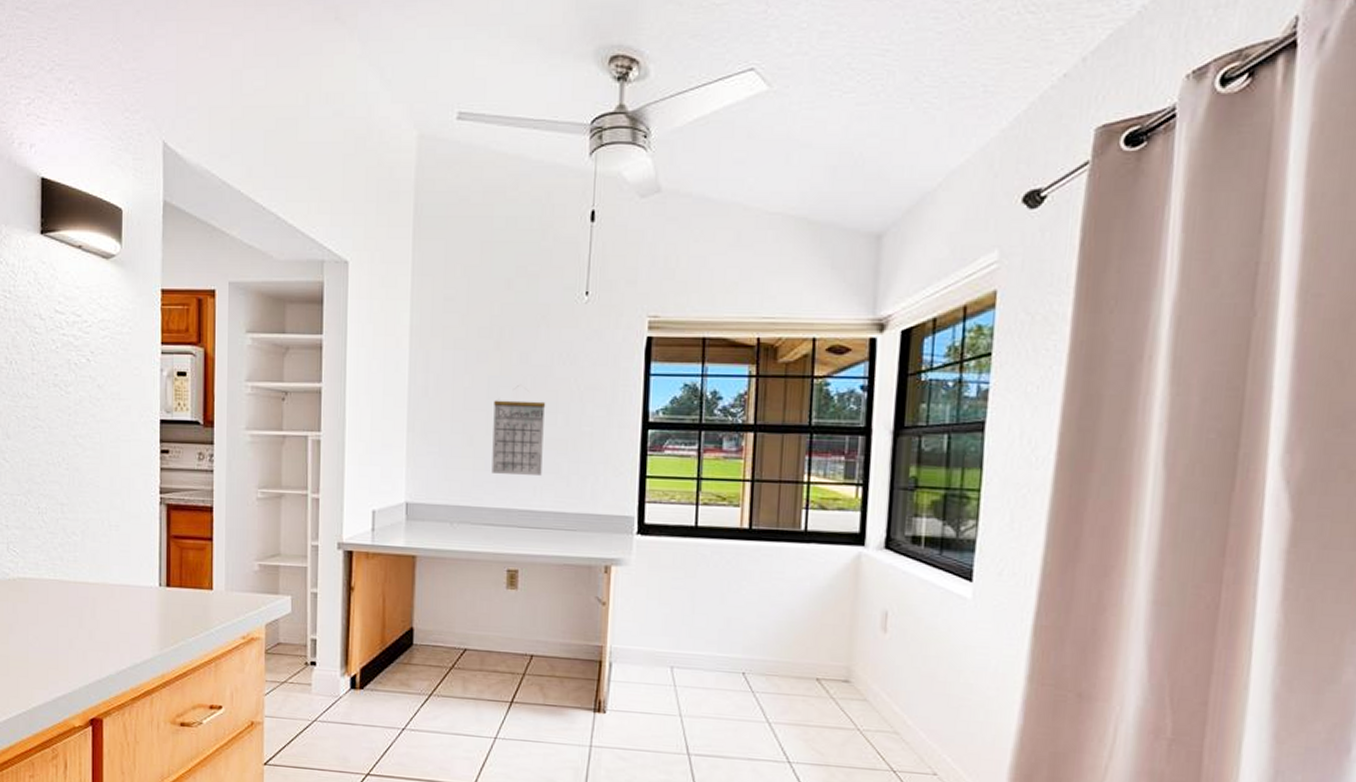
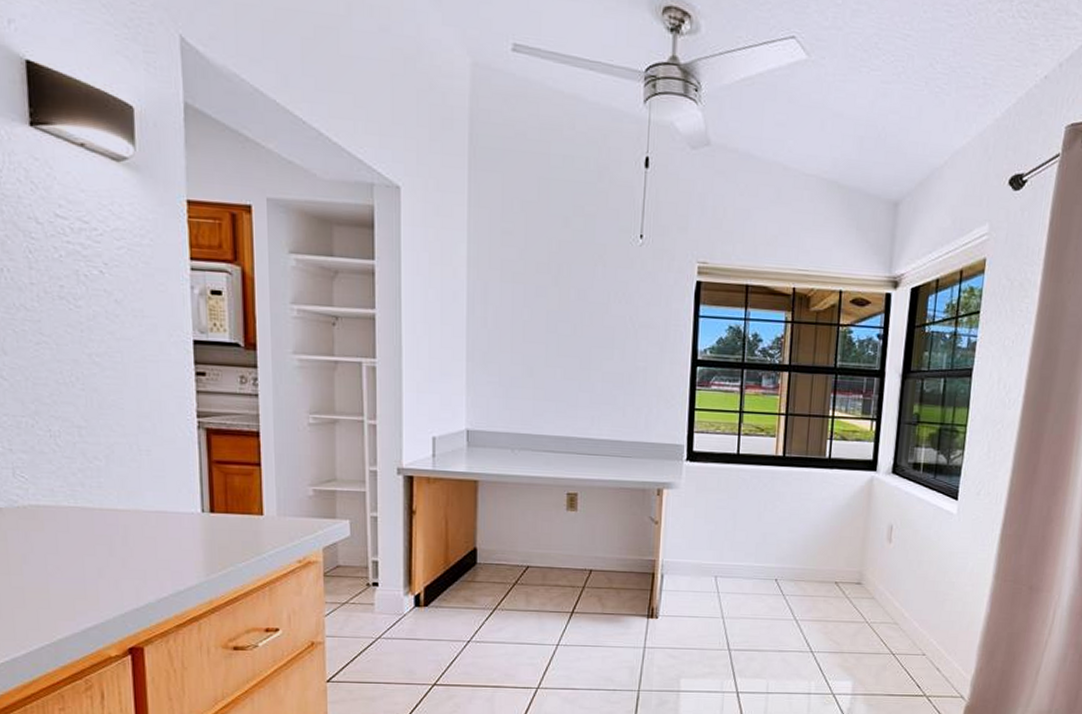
calendar: present [491,385,546,475] -> none [551,321,603,406]

